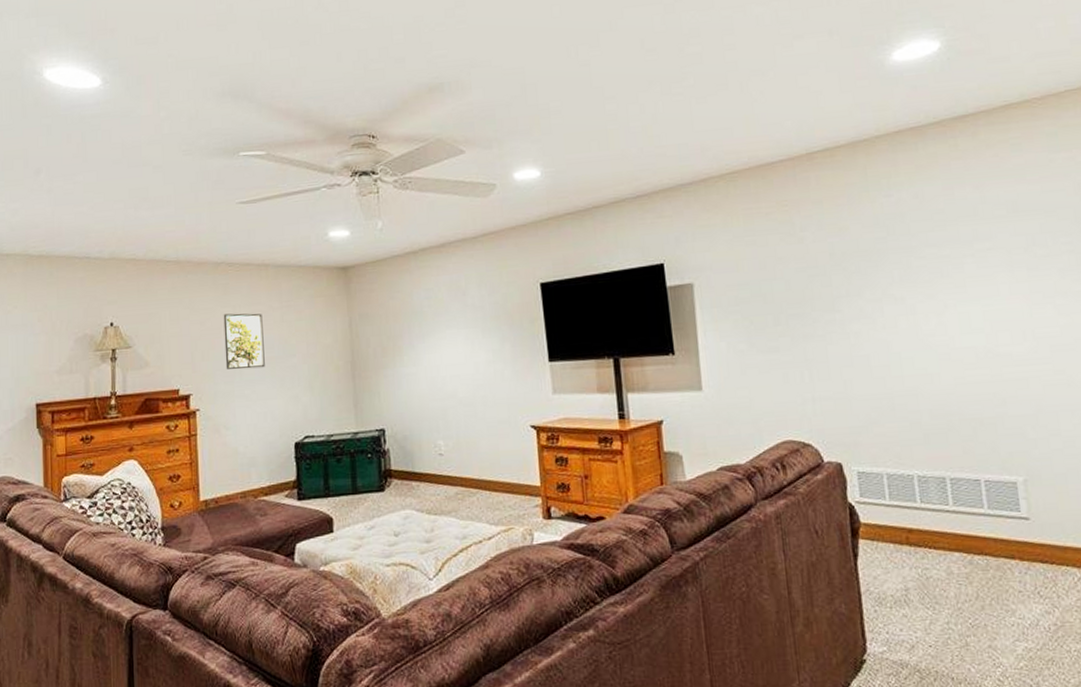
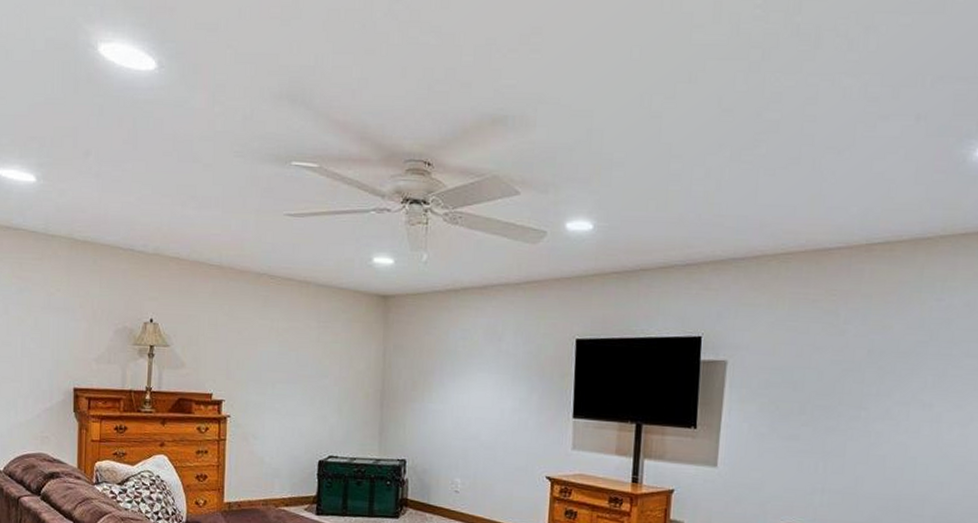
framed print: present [223,313,265,370] -> none [259,326,299,384]

